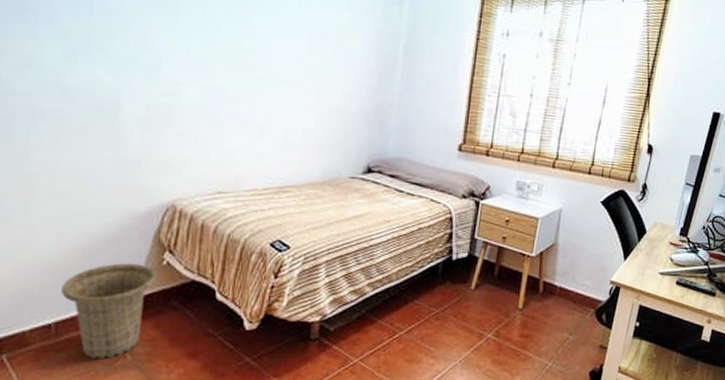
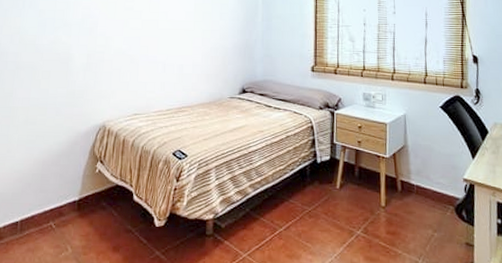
basket: present [61,263,156,360] -> none [26,172,91,252]

